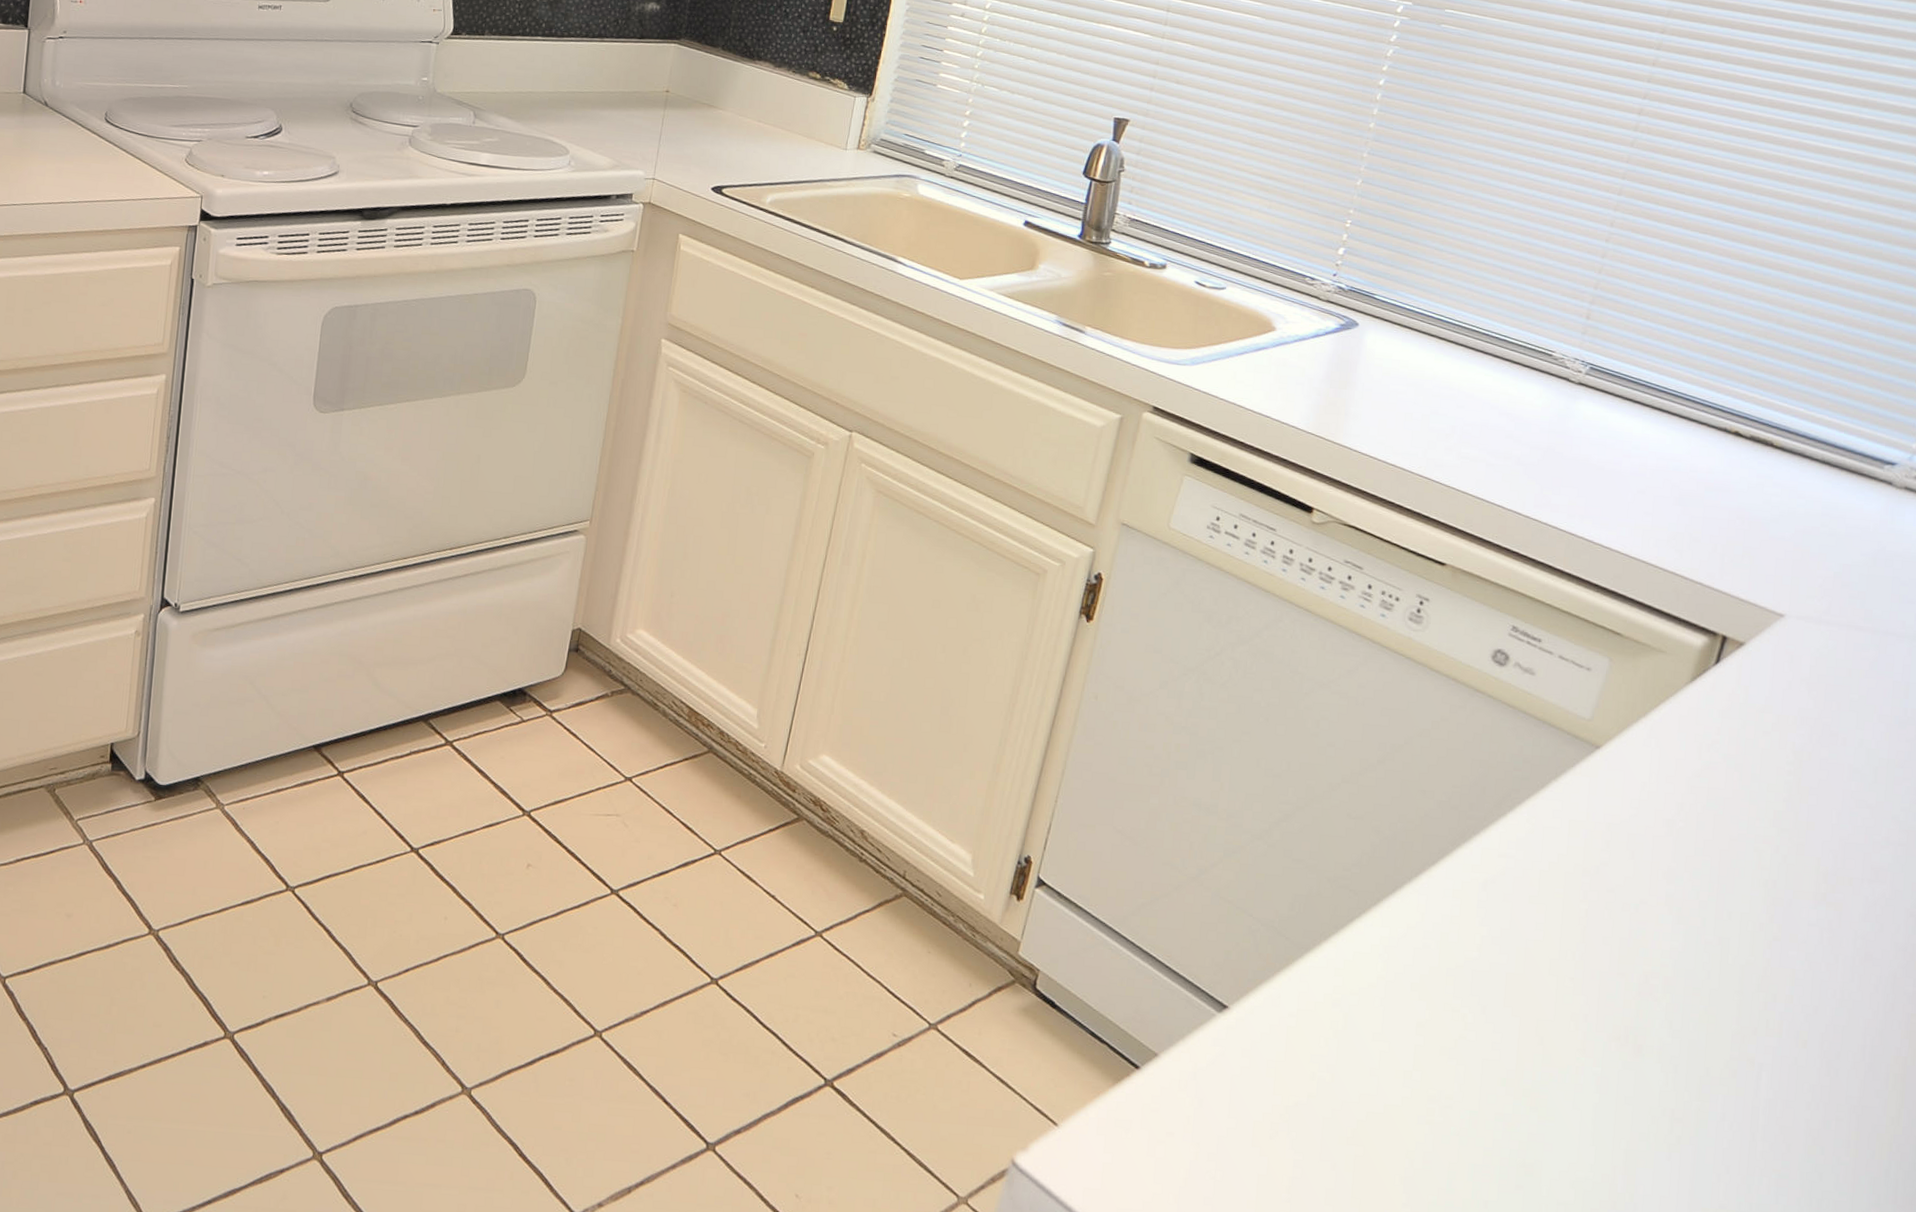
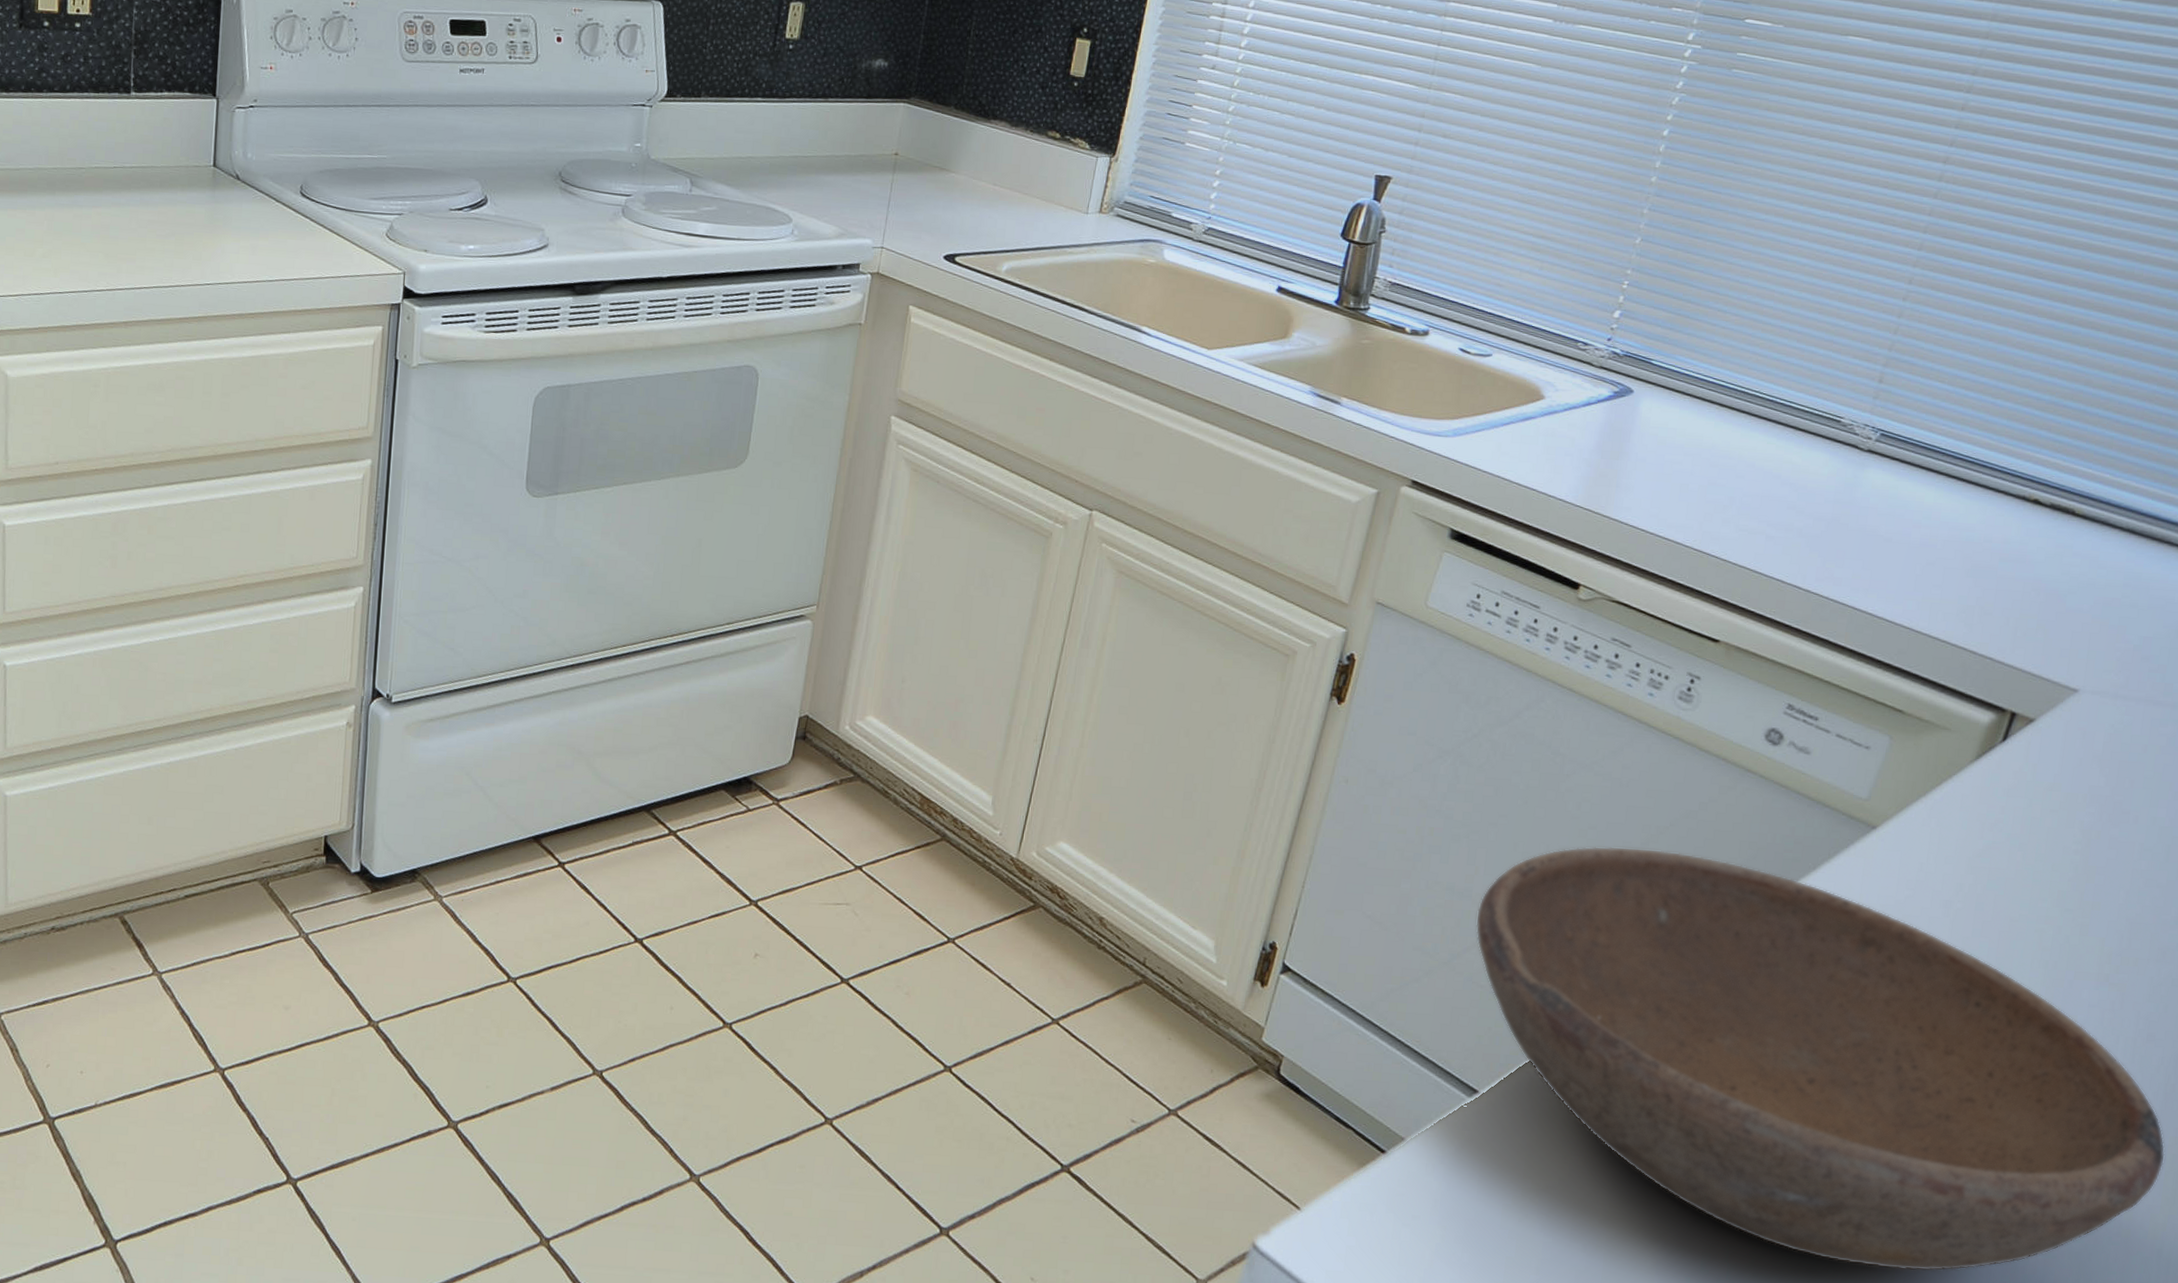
bowl: none [1222,763,1888,1191] -> present [1475,846,2165,1272]

